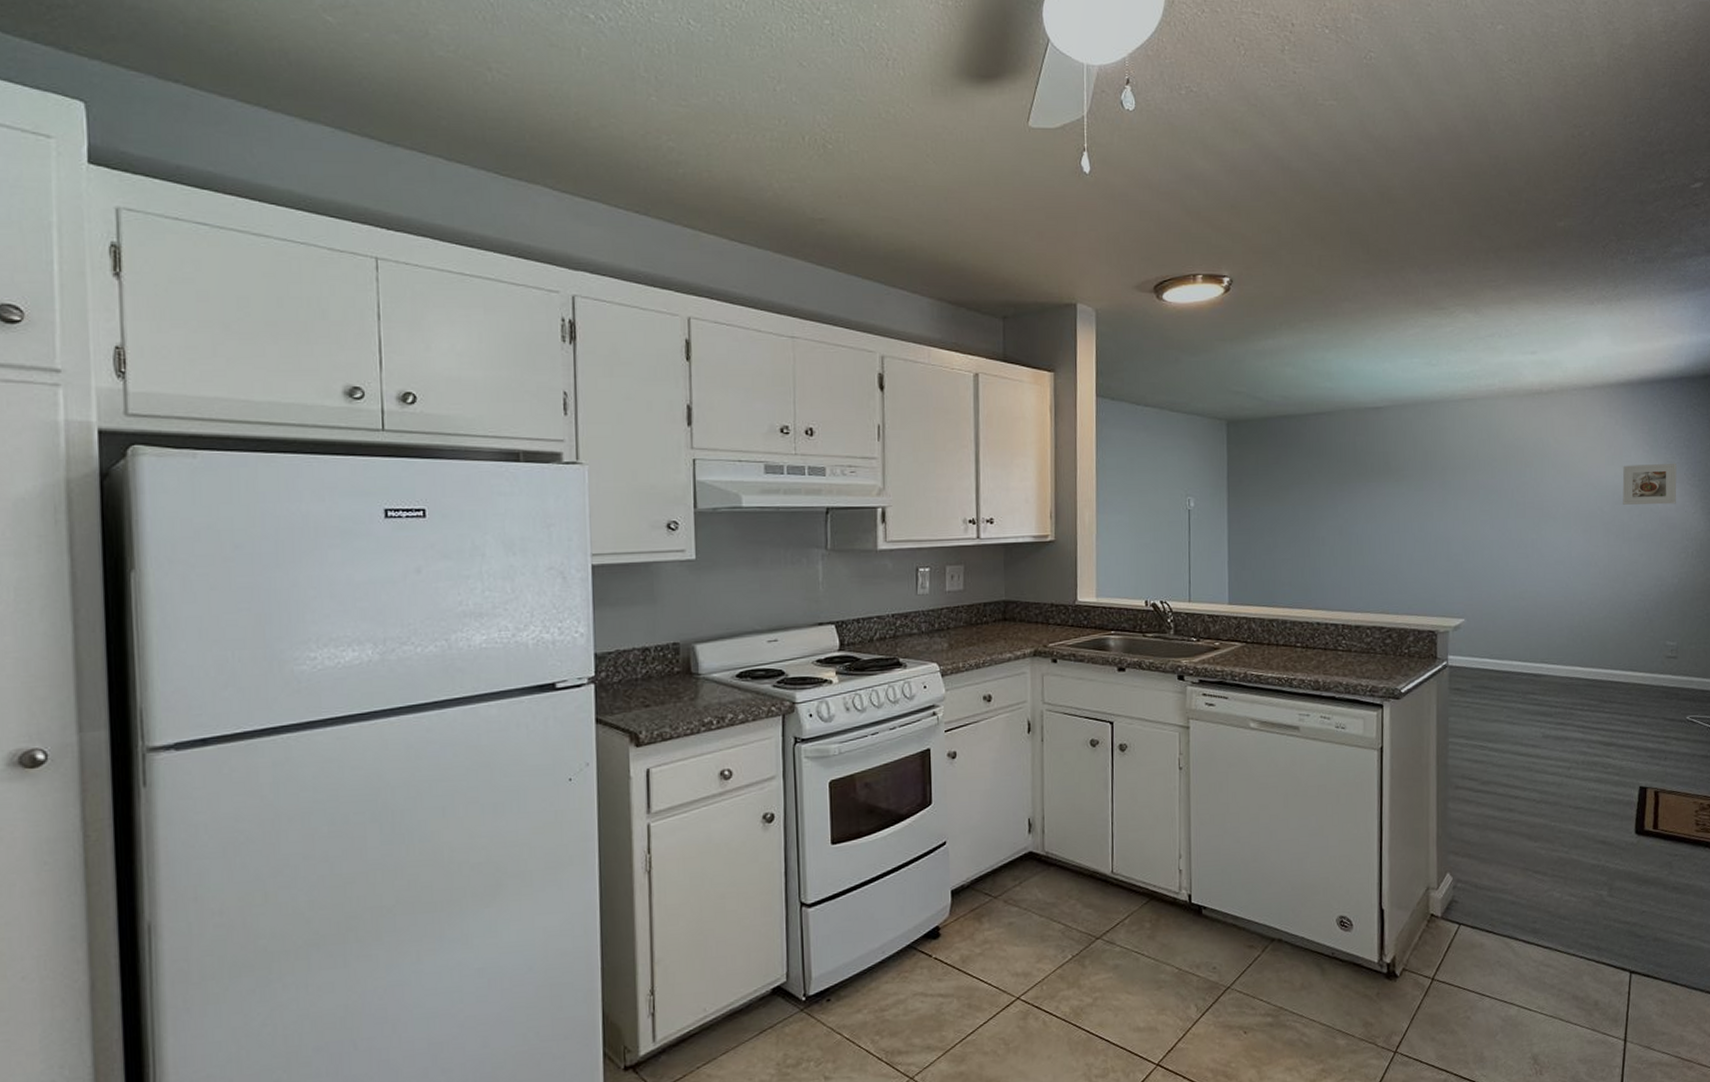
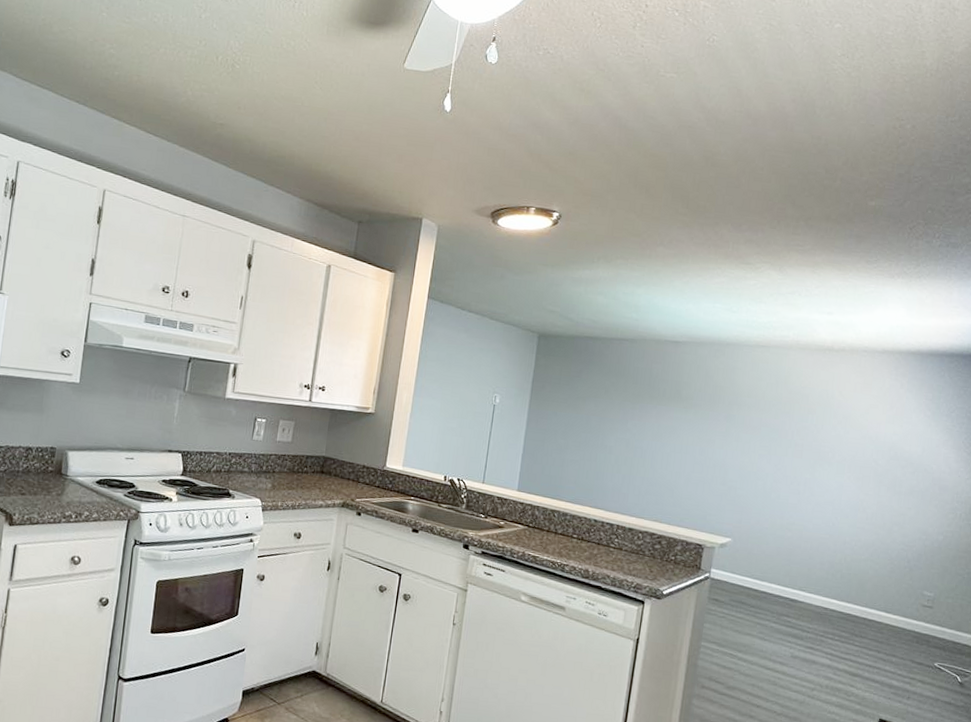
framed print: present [1622,463,1677,505] -> none [898,426,956,468]

